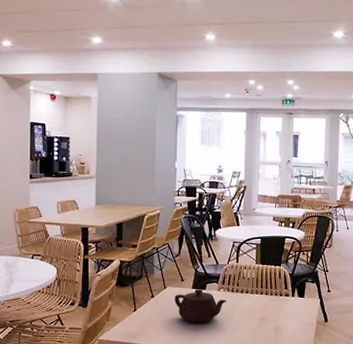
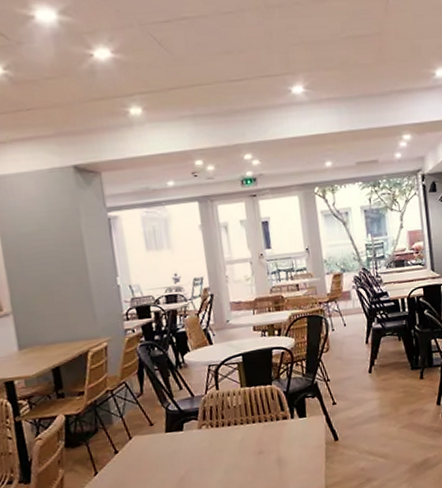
teapot: present [175,289,227,323] -> none [145,431,212,475]

